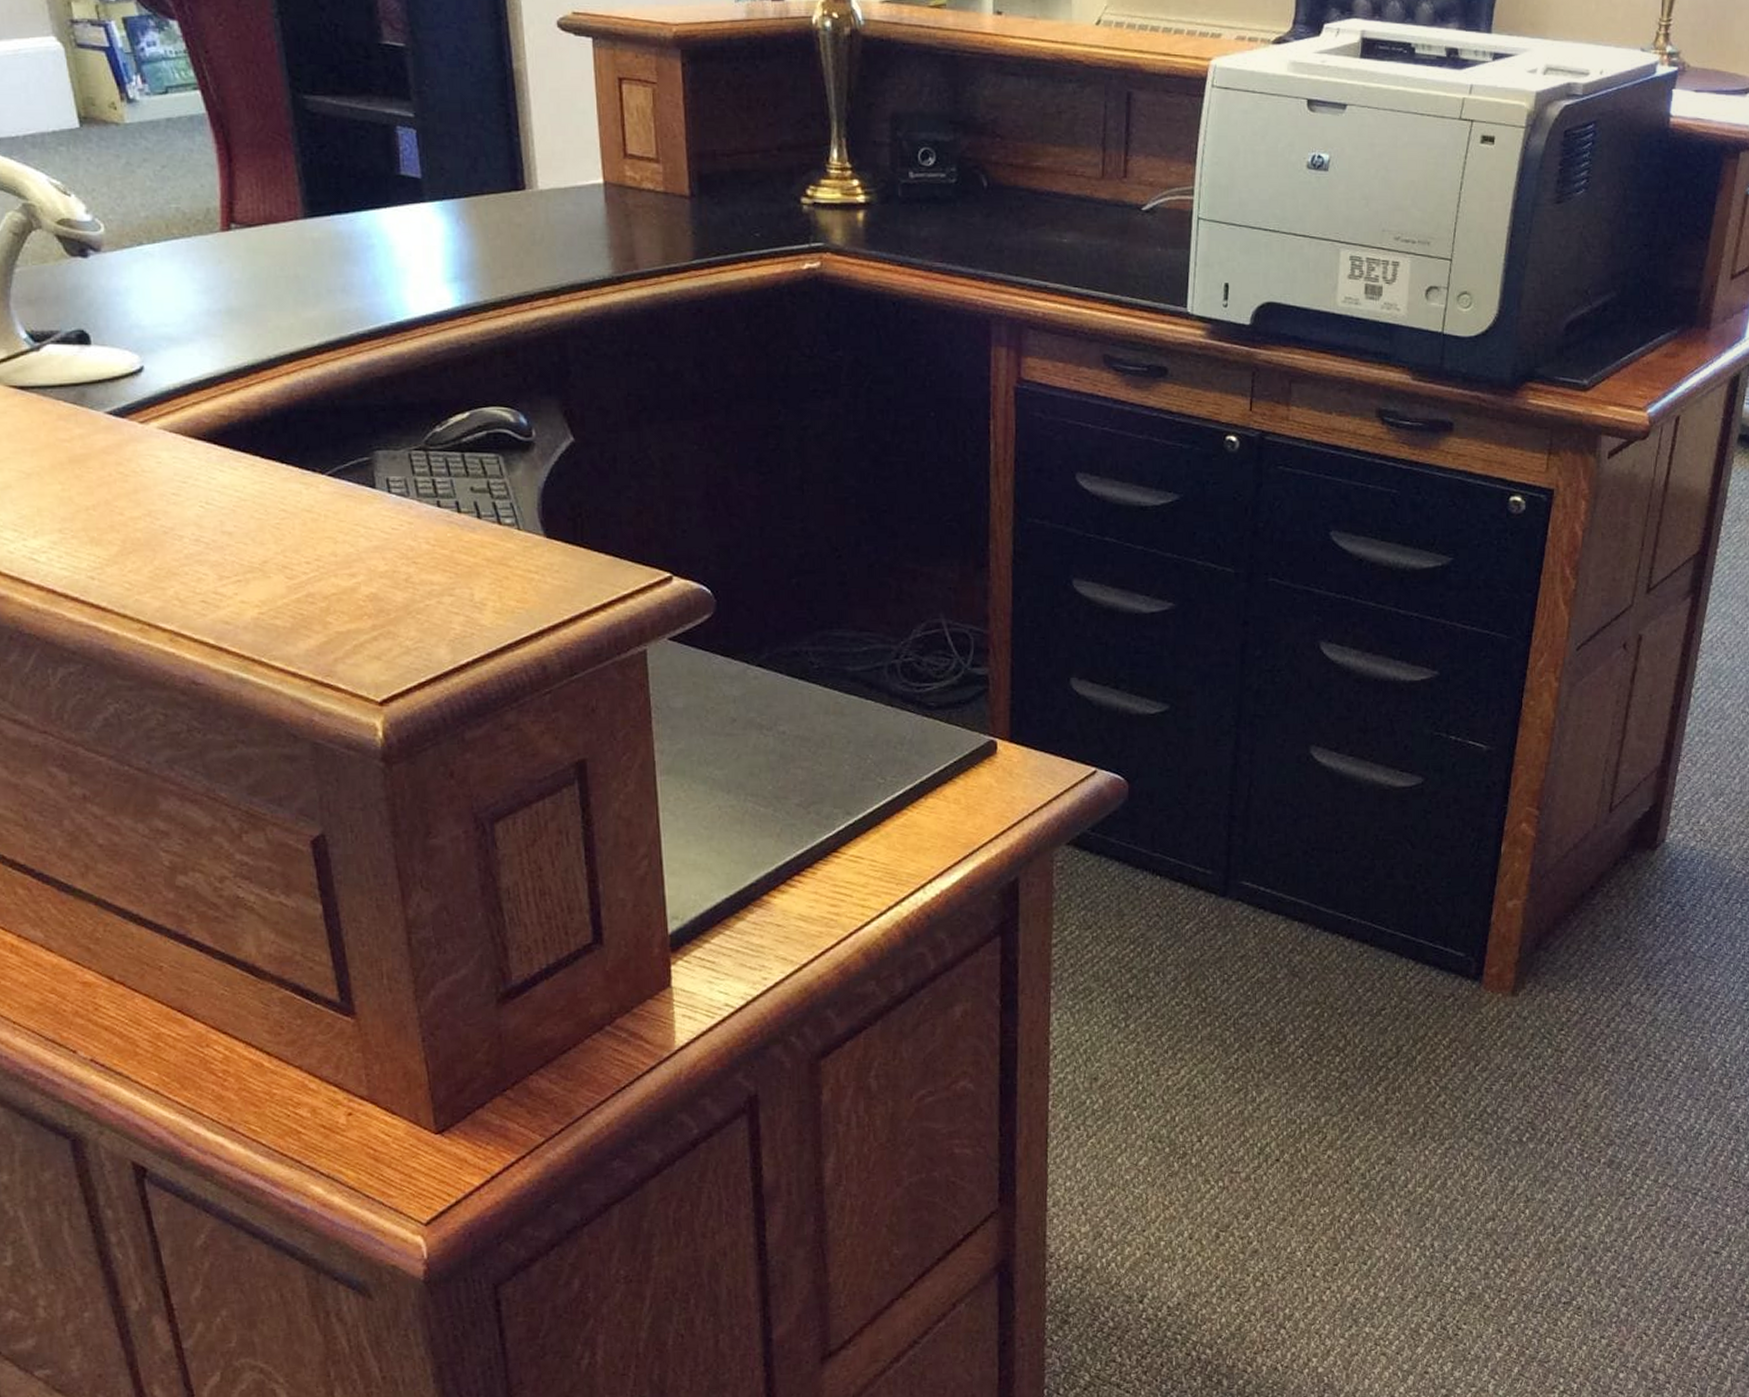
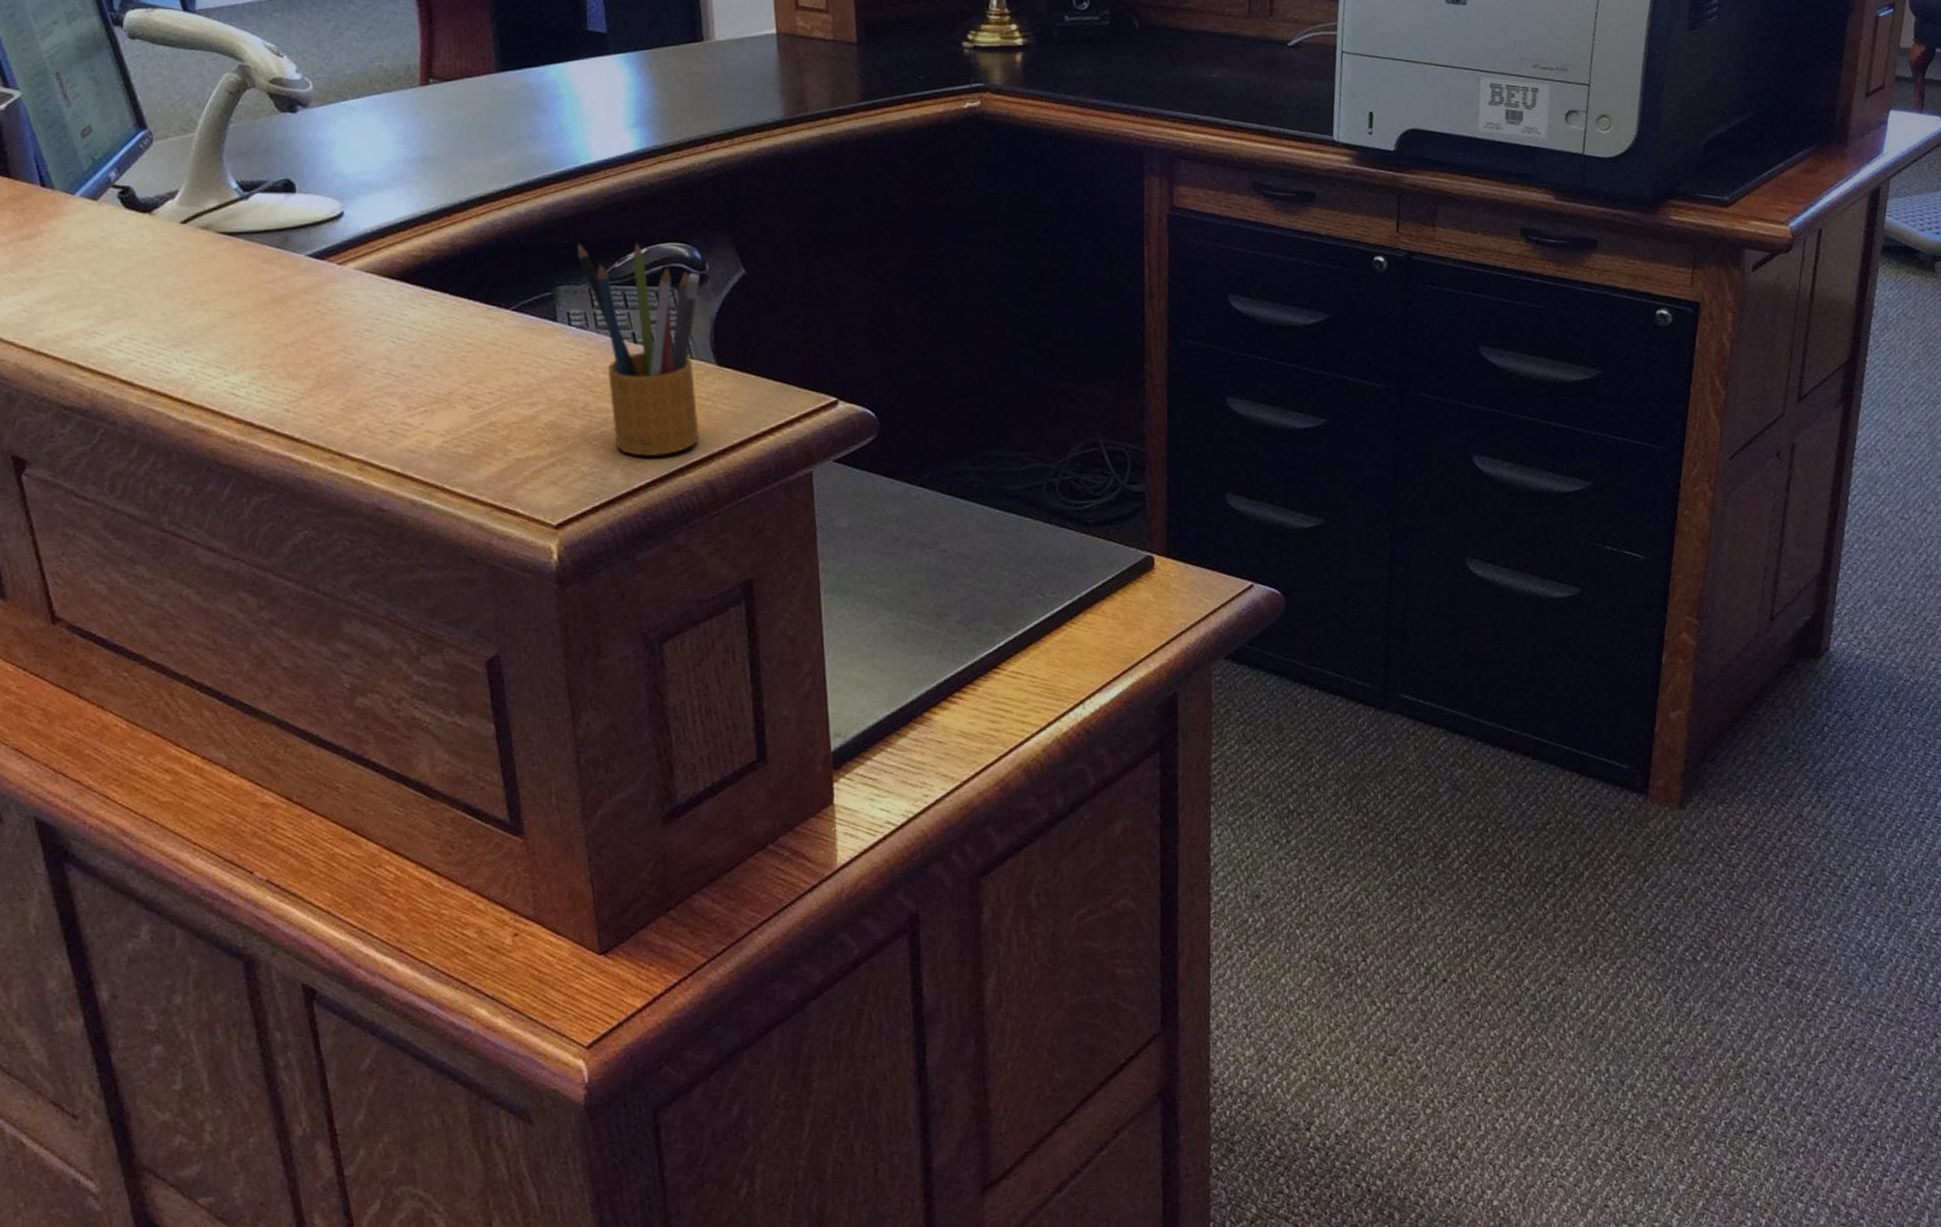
pencil box: none [395,404,528,632] -> present [577,242,700,457]

